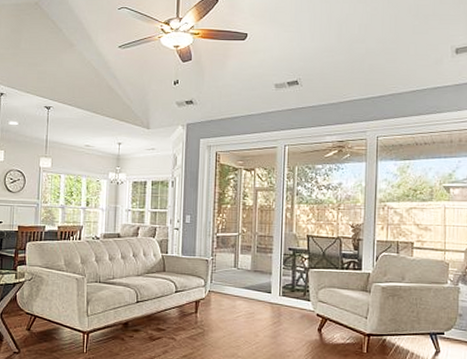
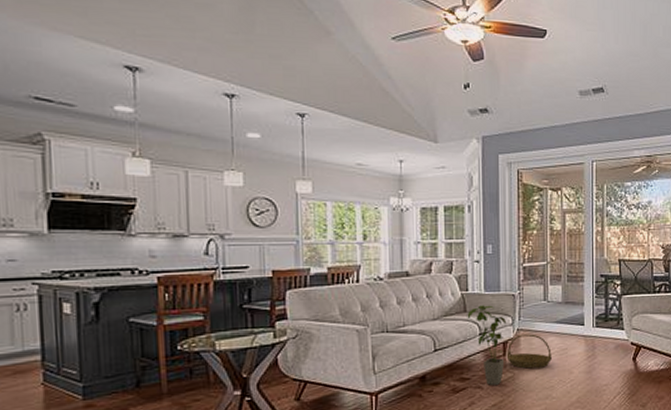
house plant: none [165,267,199,339] -> present [467,305,506,386]
basket: none [198,296,239,328] -> present [506,334,552,369]

